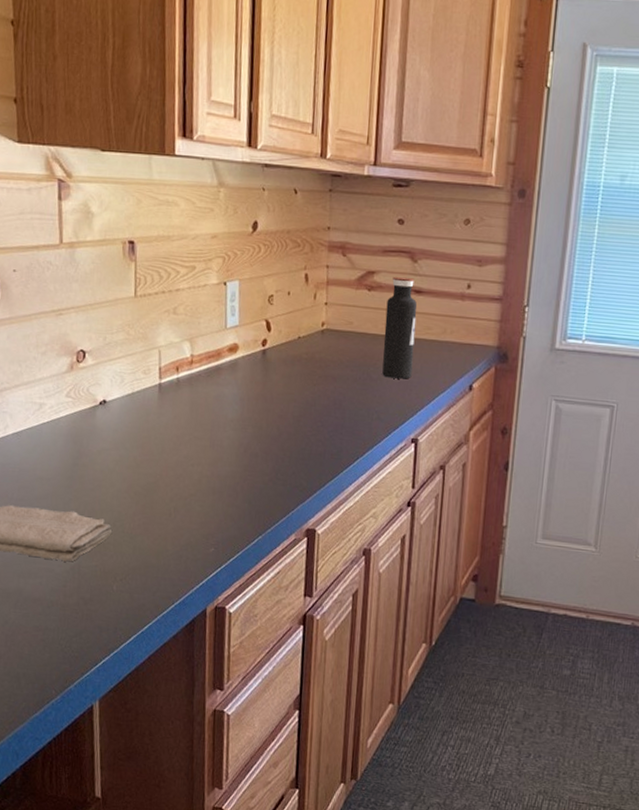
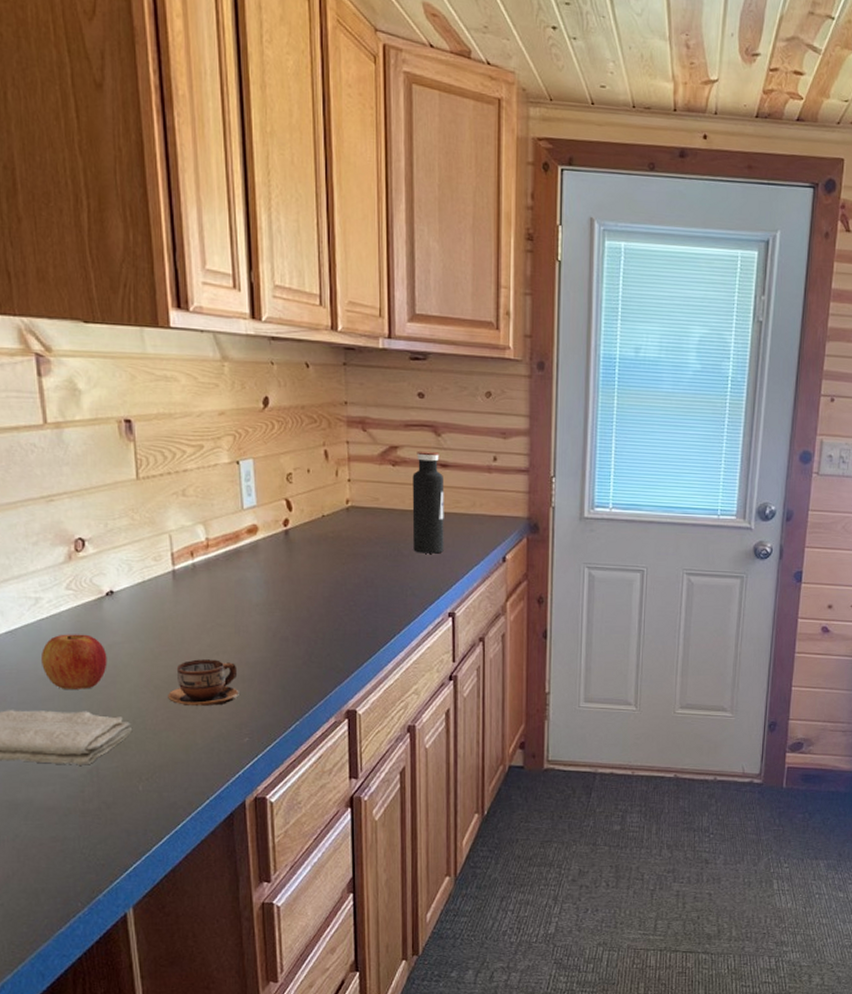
apple: none [39,438,96,491] -> present [40,634,107,689]
cup: none [145,469,209,515] -> present [168,659,239,707]

